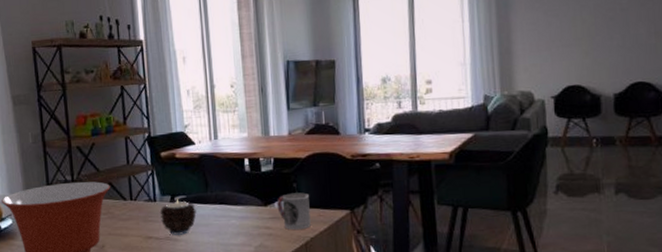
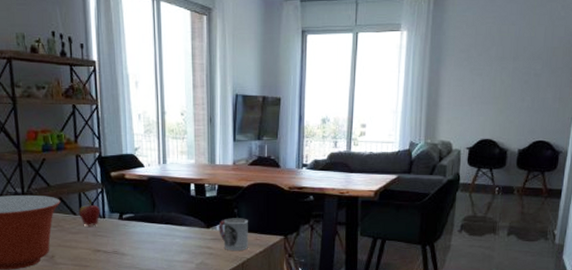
fruit: none [129,180,151,212] -> present [79,197,100,226]
candle: present [159,198,197,235] -> none [108,216,143,250]

